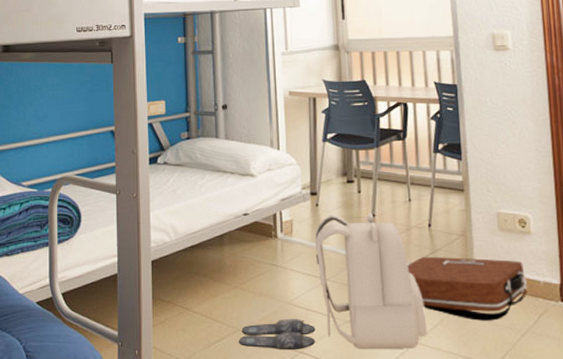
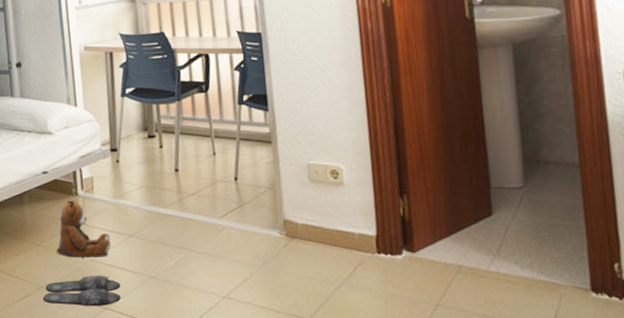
teddy bear: none [254,242,308,300] -> present [57,200,111,258]
backpack: present [315,213,427,349] -> none [117,168,236,304]
suitcase: present [407,256,528,321] -> none [213,210,342,274]

